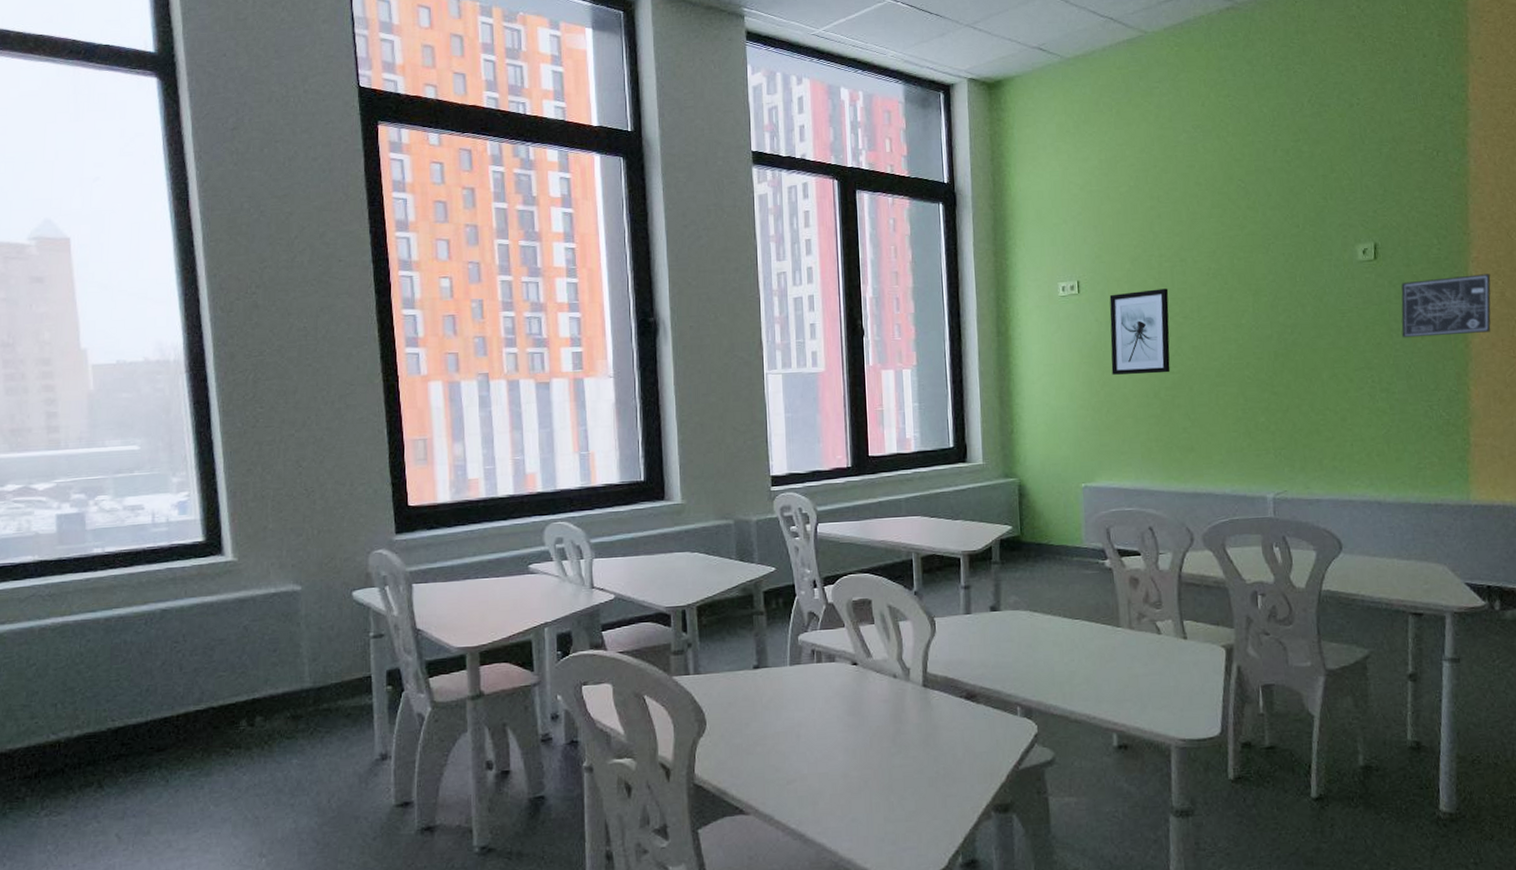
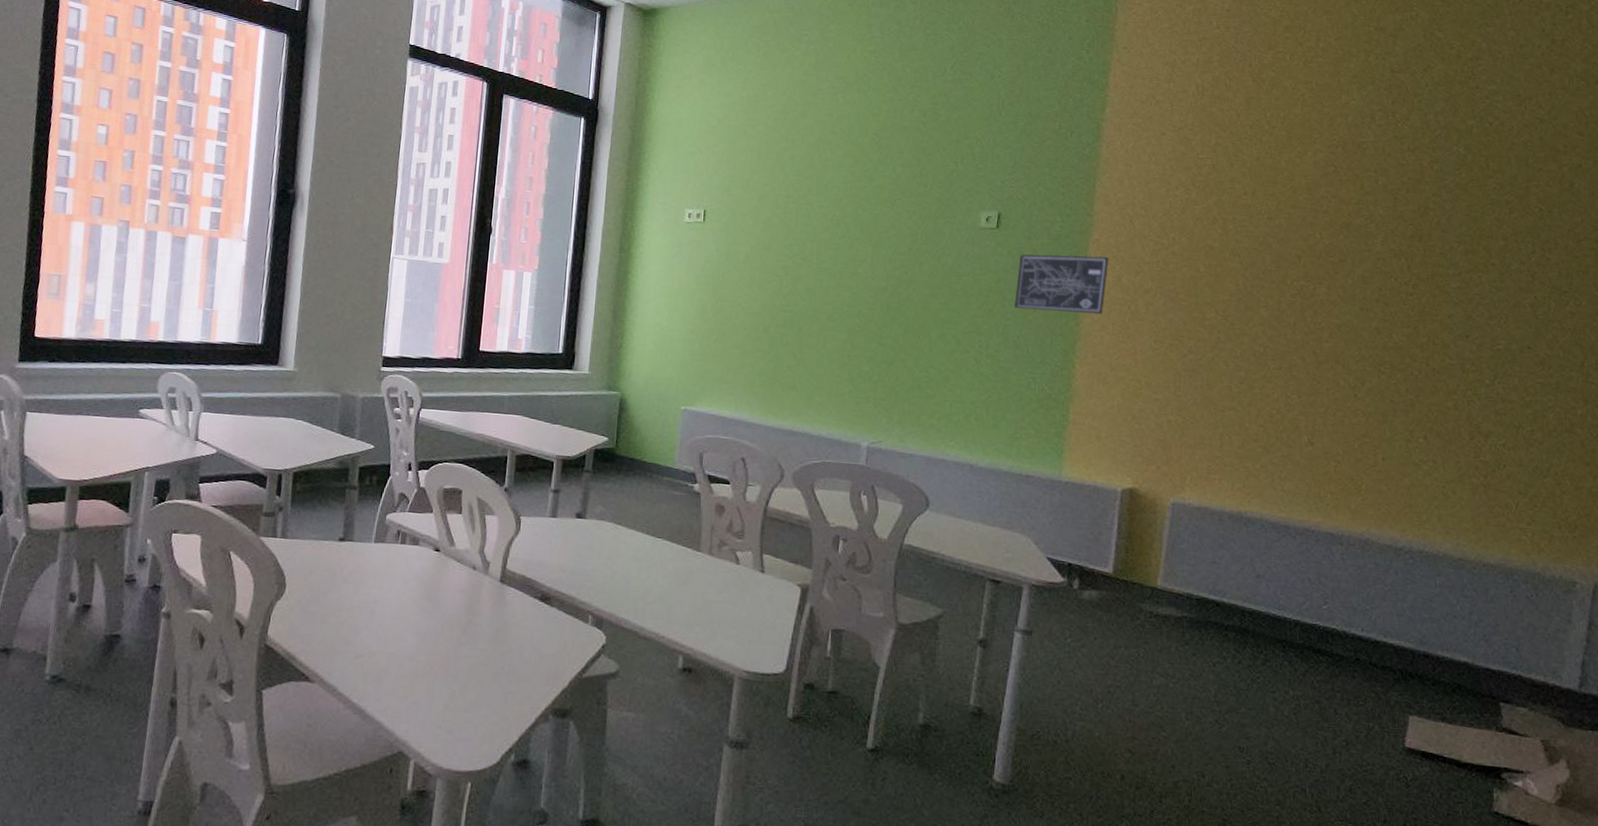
wall art: present [1109,288,1171,375] -> none [725,227,791,311]

